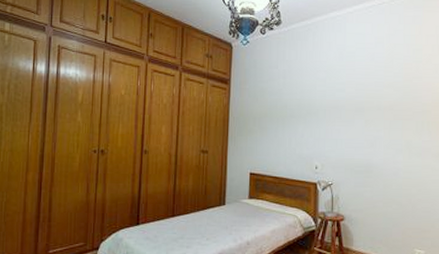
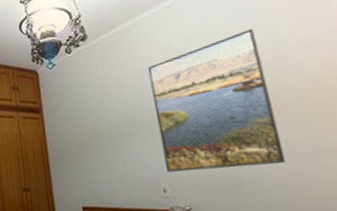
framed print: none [321,48,407,158] -> present [147,29,286,172]

